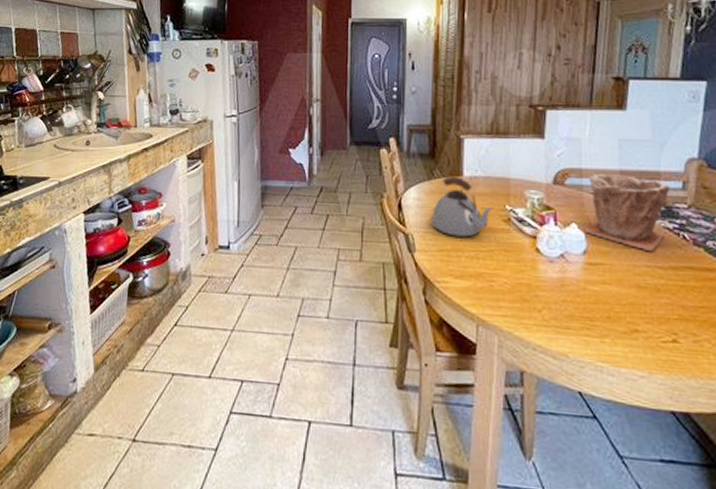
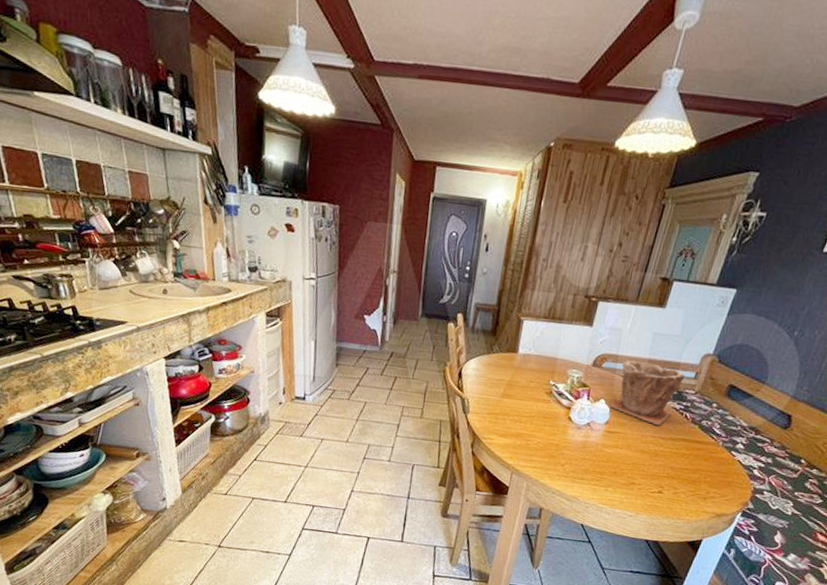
kettle: present [431,176,493,237] -> none [485,352,540,404]

